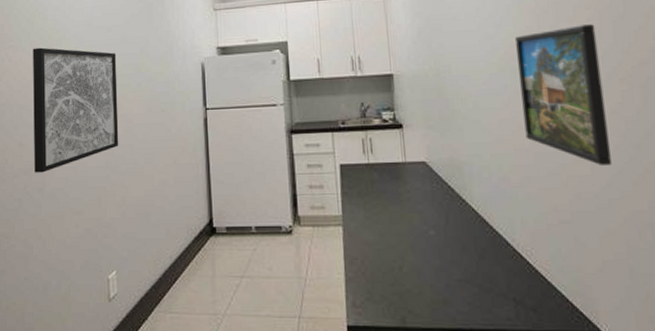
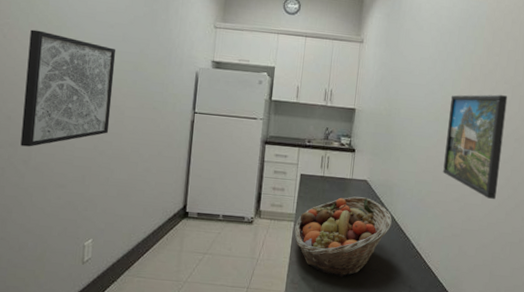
fruit basket: none [344,184,471,294] -> present [294,196,392,277]

